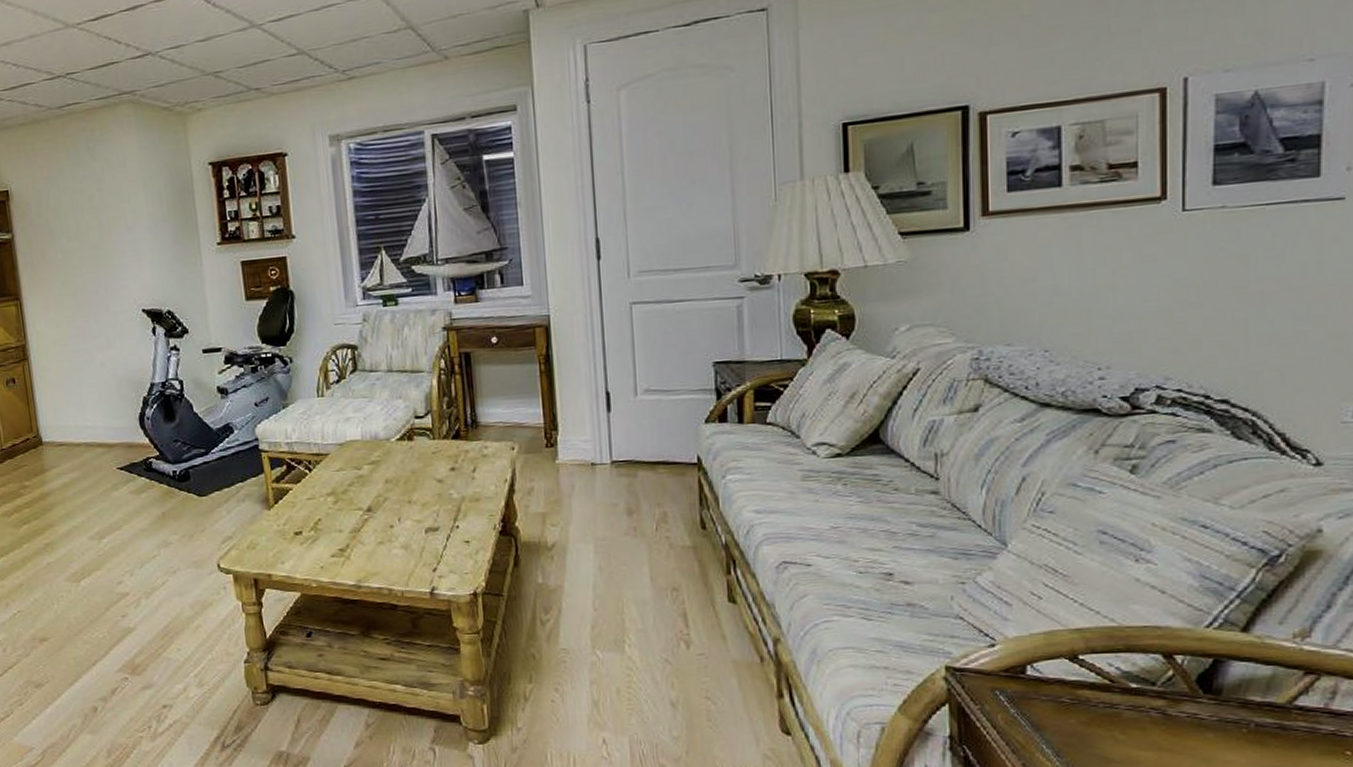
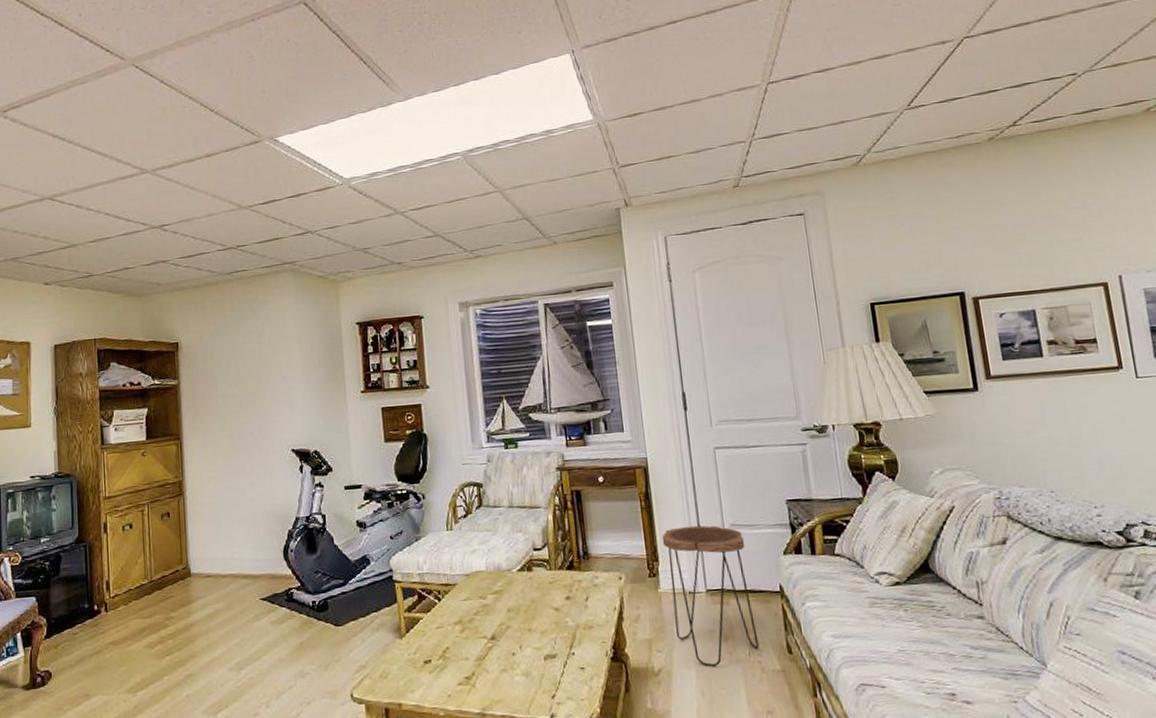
side table: none [563,390,668,543] -> present [662,525,759,667]

